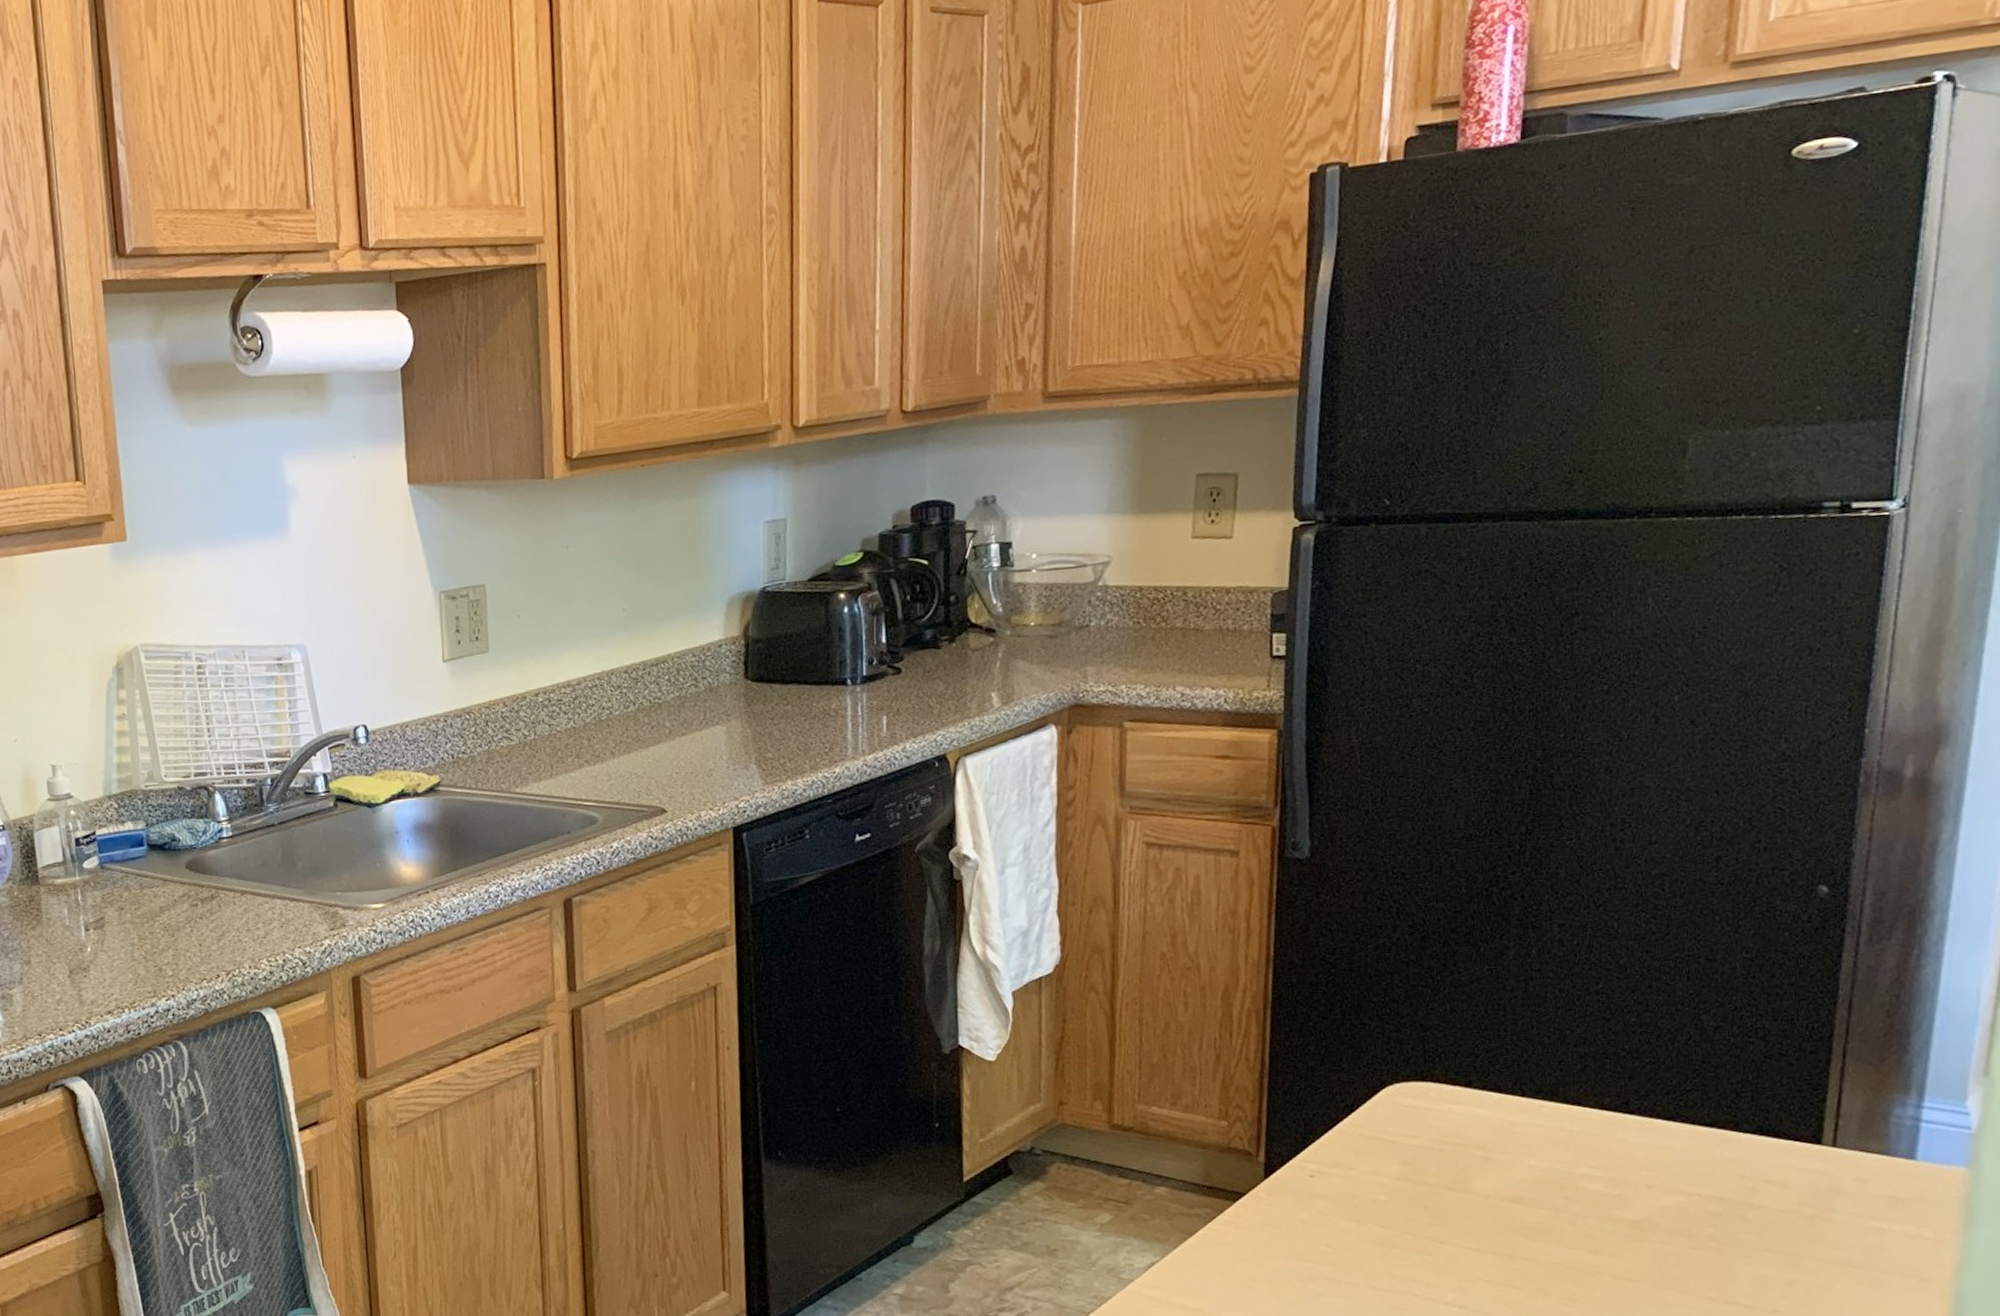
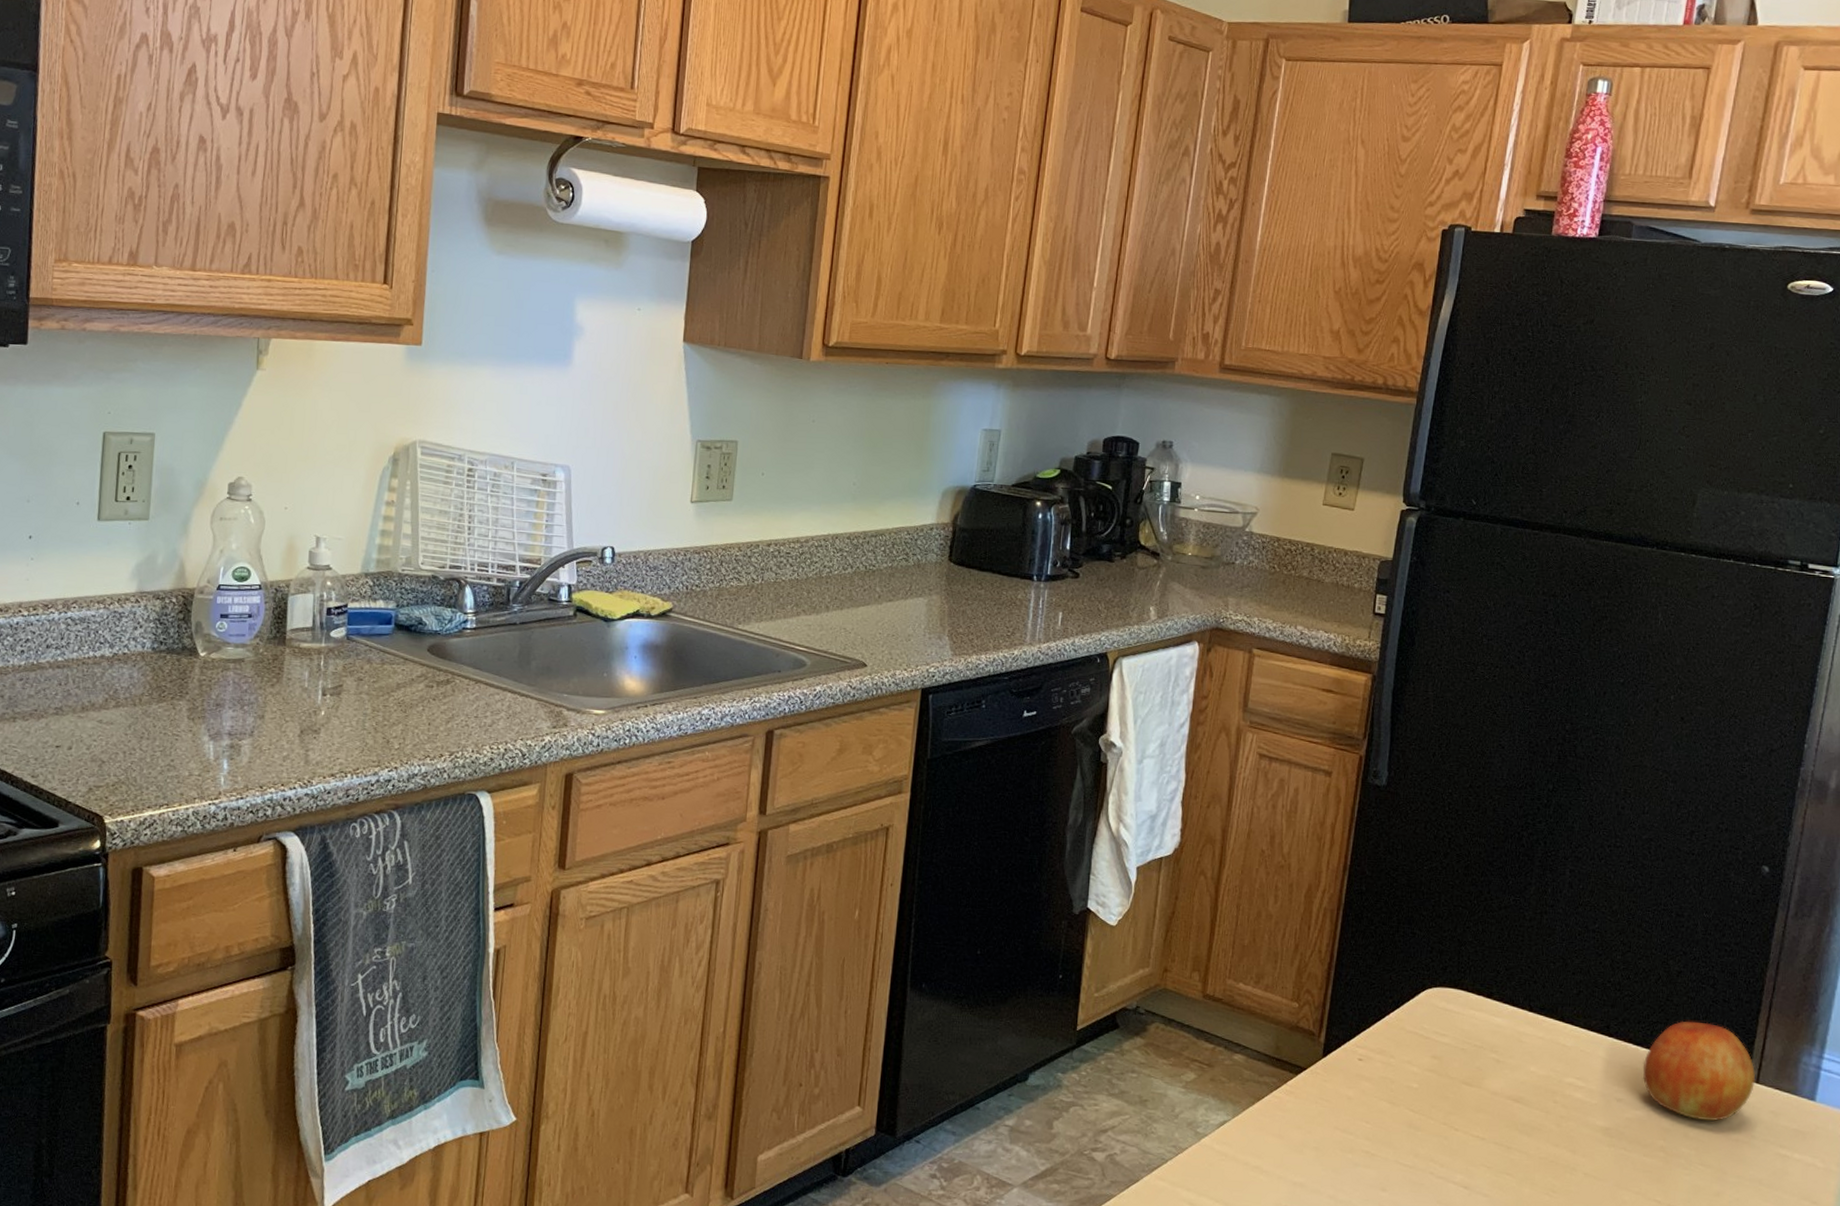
apple: none [1677,1083,1832,1199] -> present [1642,1021,1756,1121]

